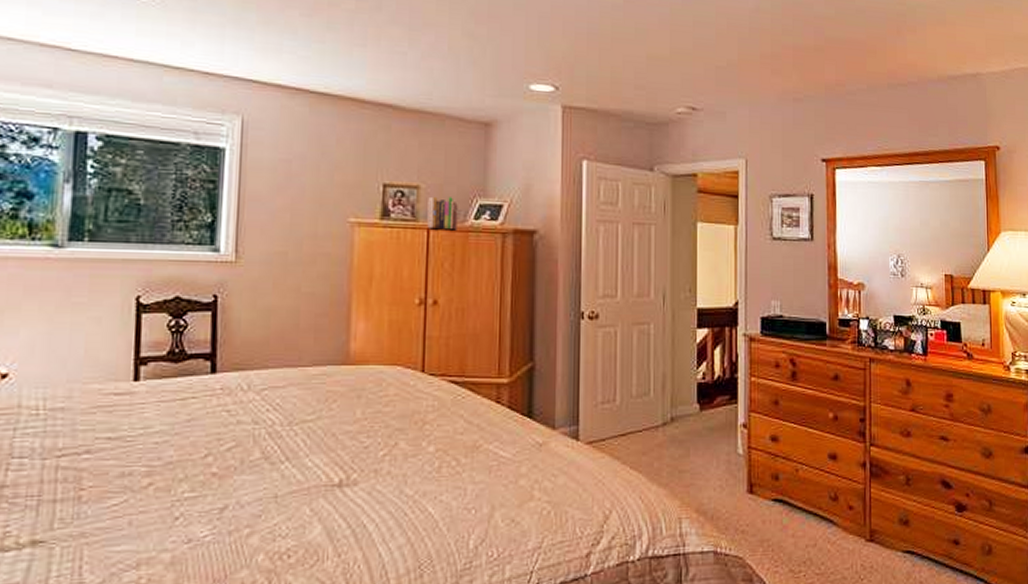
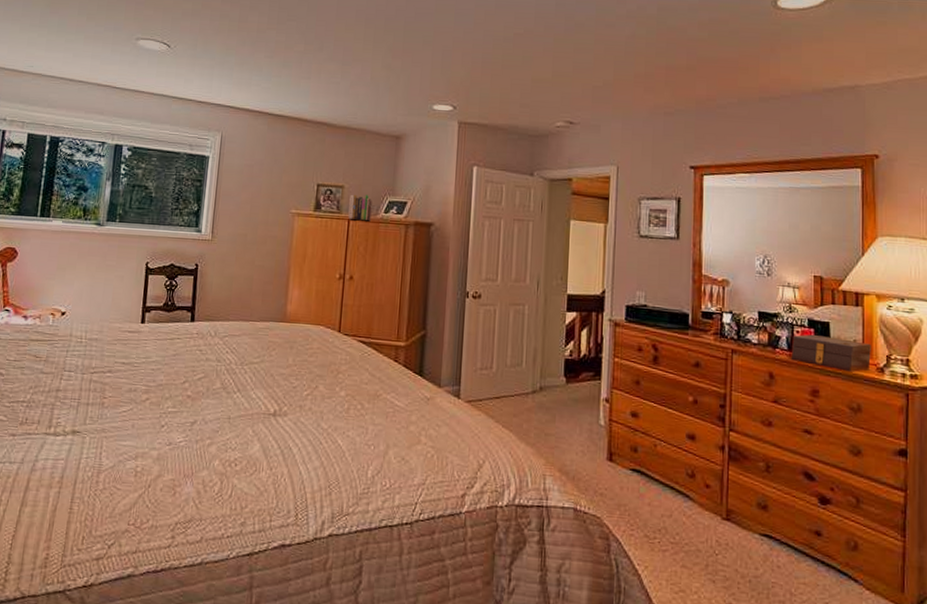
jewelry box: none [926,336,998,372] -> present [791,334,871,372]

